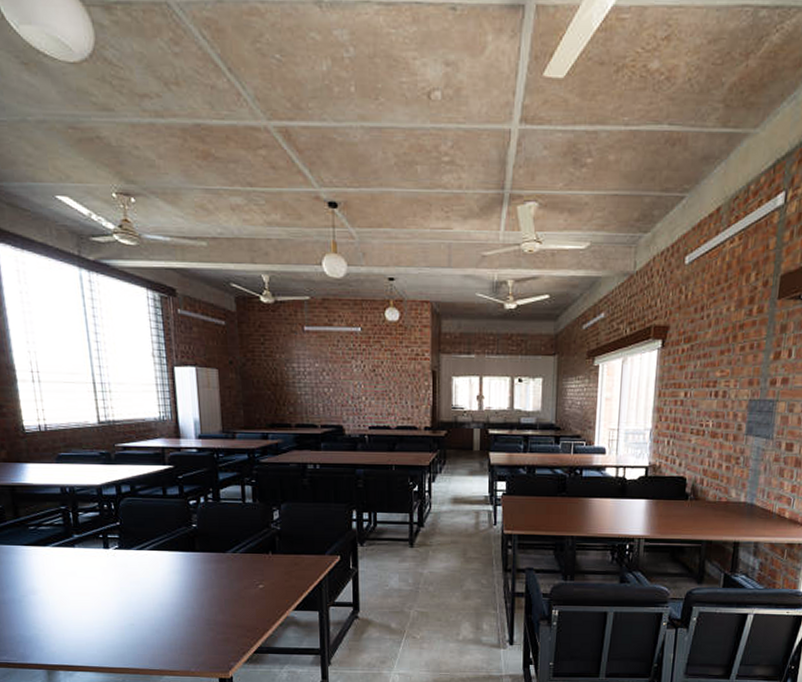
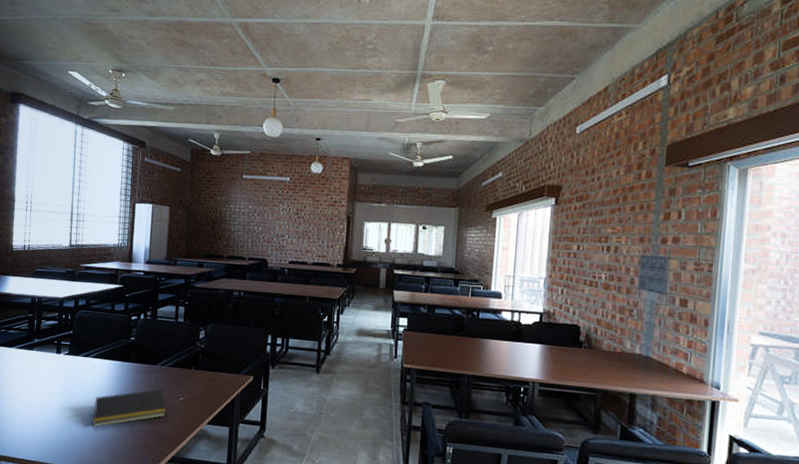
notepad: none [159,578,245,625] -> present [92,389,166,427]

